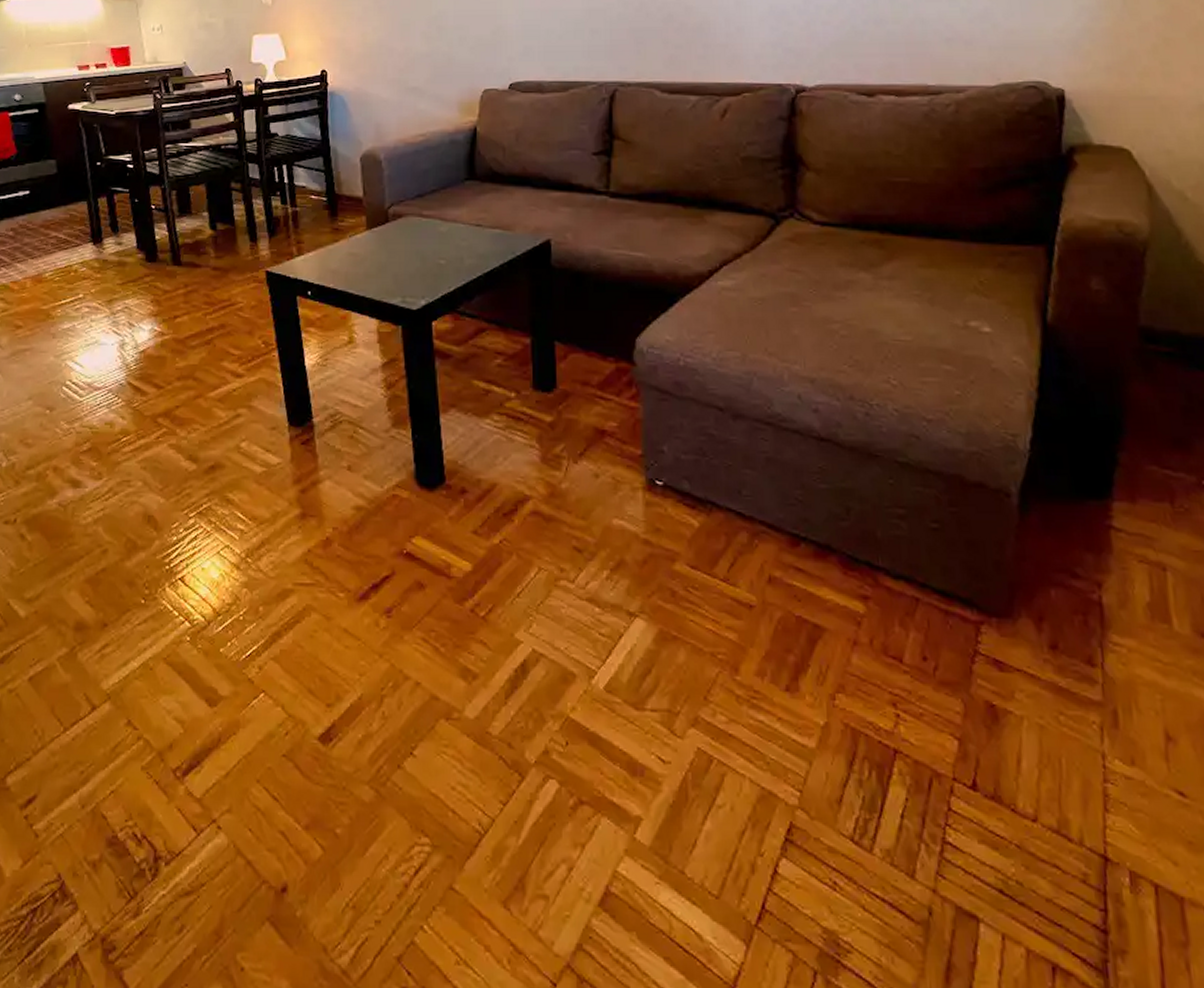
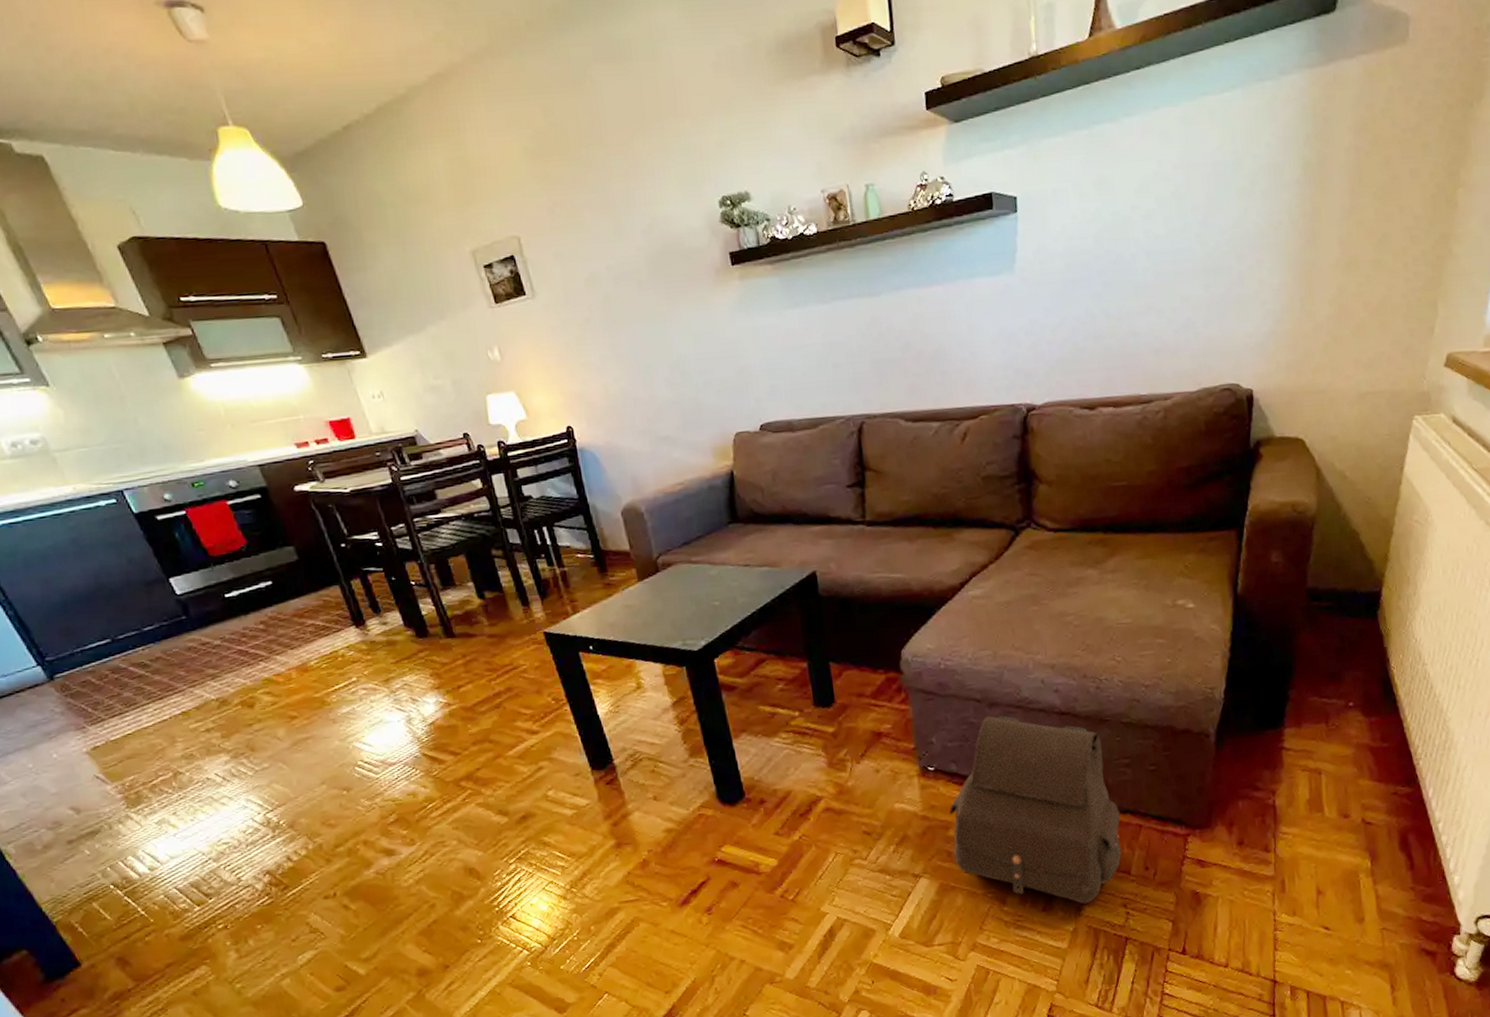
satchel: none [676,429,892,692] -> present [949,715,1122,904]

